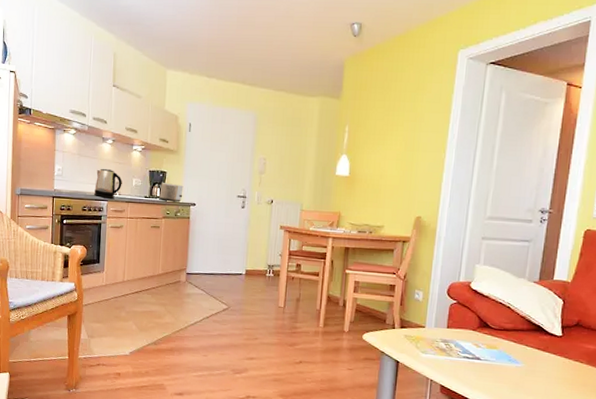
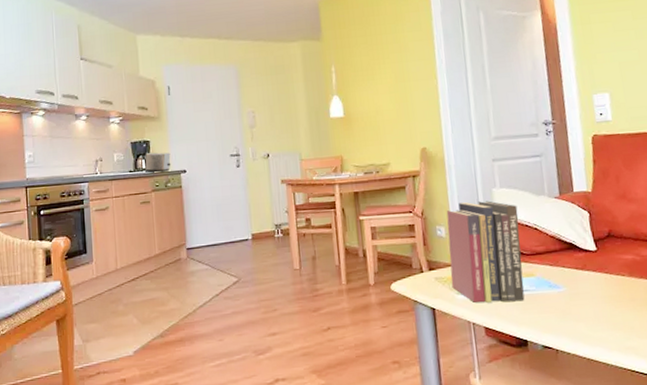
kettle: present [94,168,122,198] -> none [72,146,103,180]
books: none [418,273,496,369] -> present [446,200,525,303]

